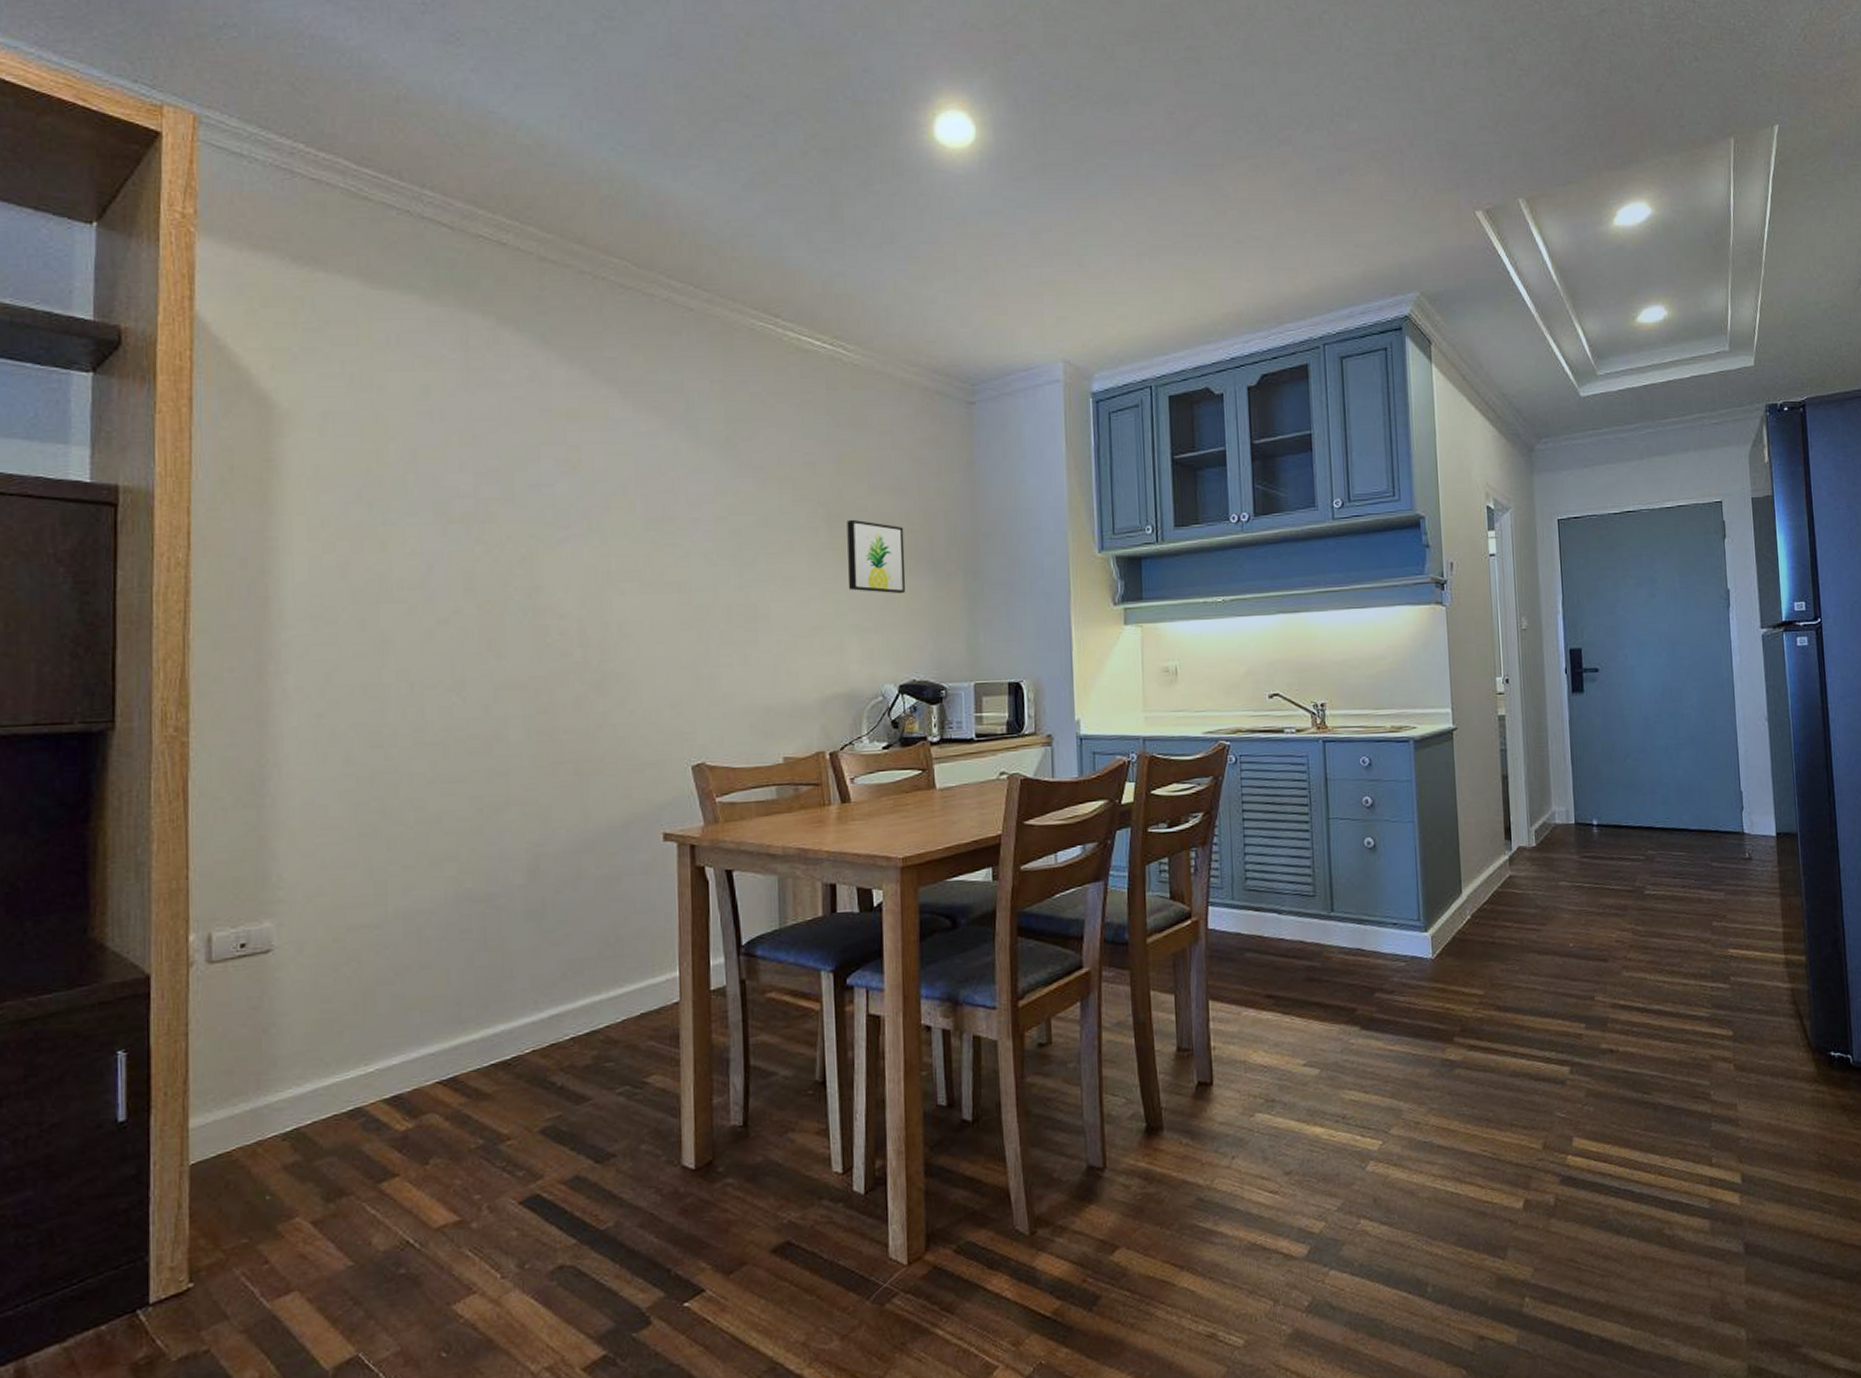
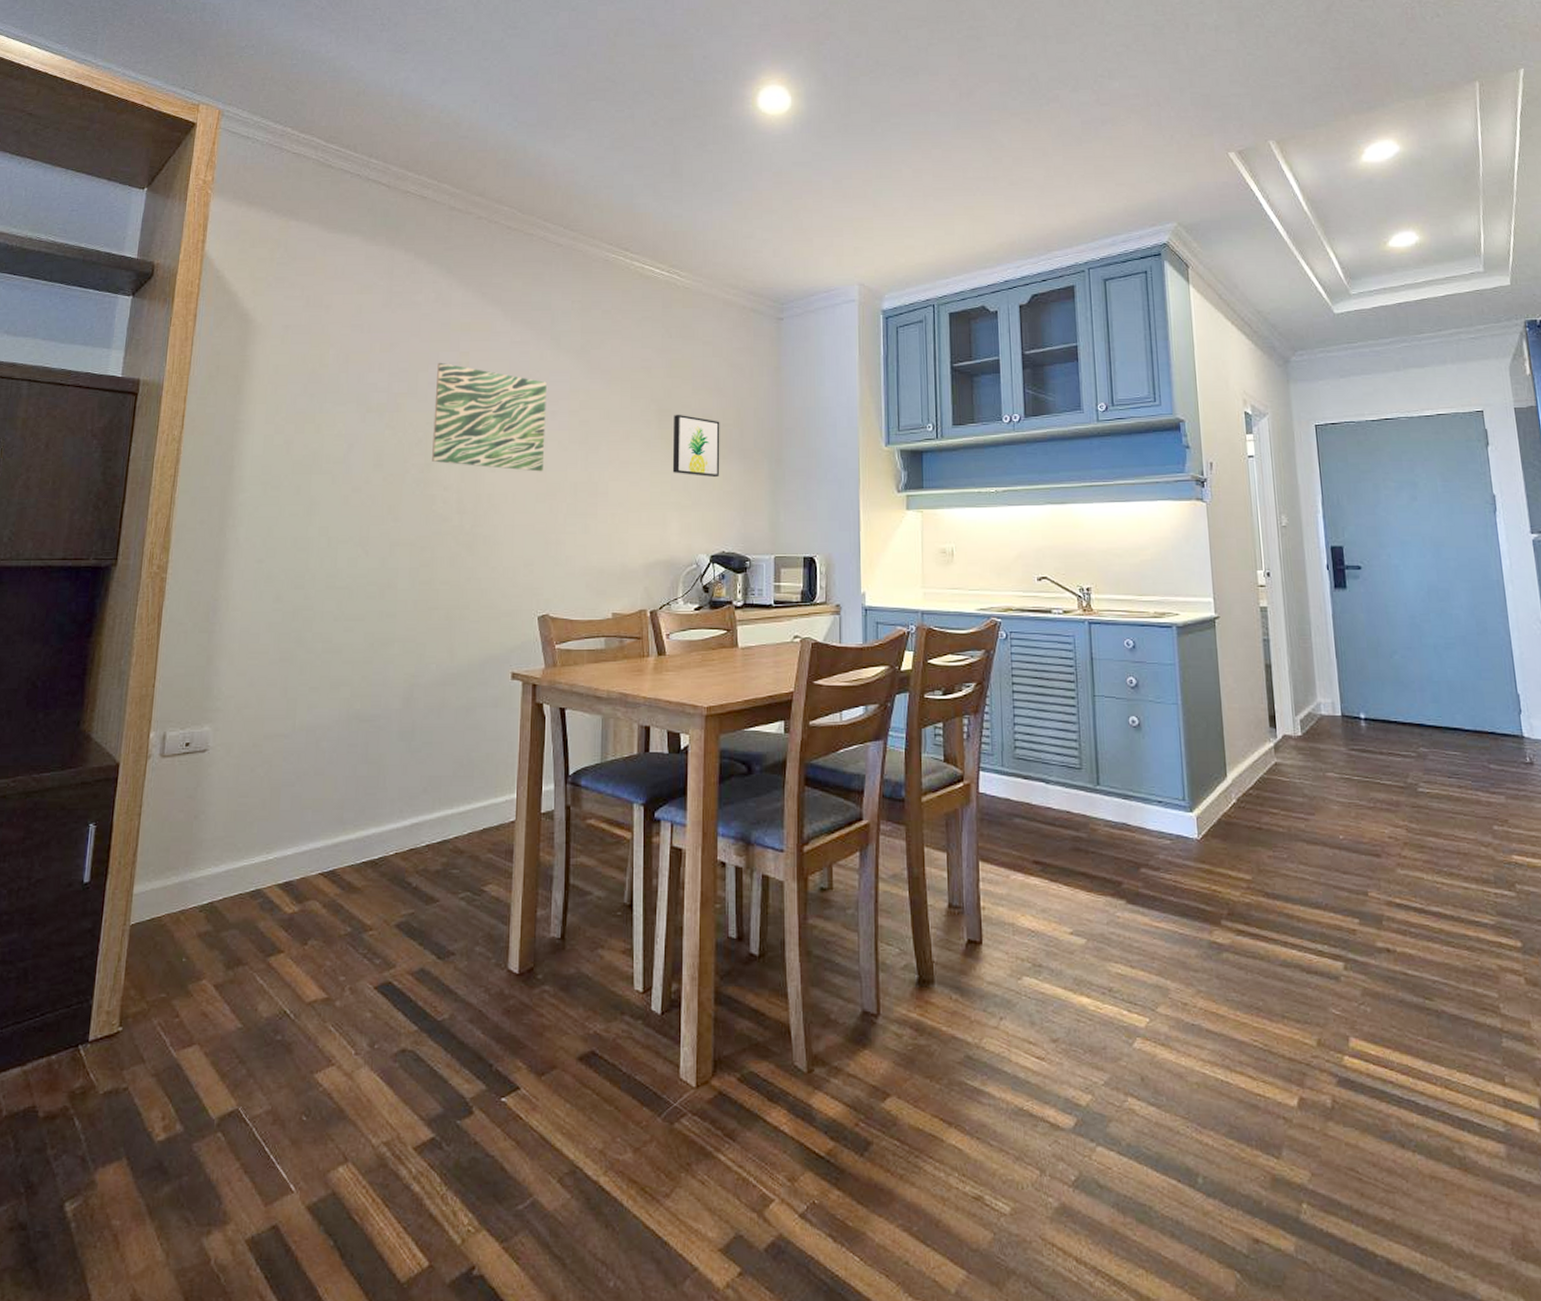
wall art: none [539,458,687,593] -> present [432,362,547,472]

